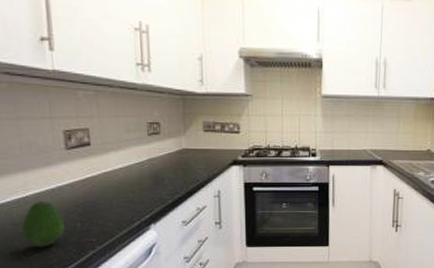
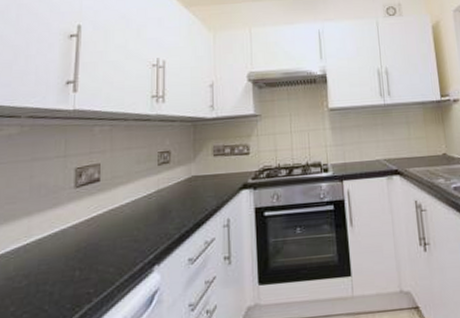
fruit: present [21,200,65,248] -> none [15,247,62,306]

